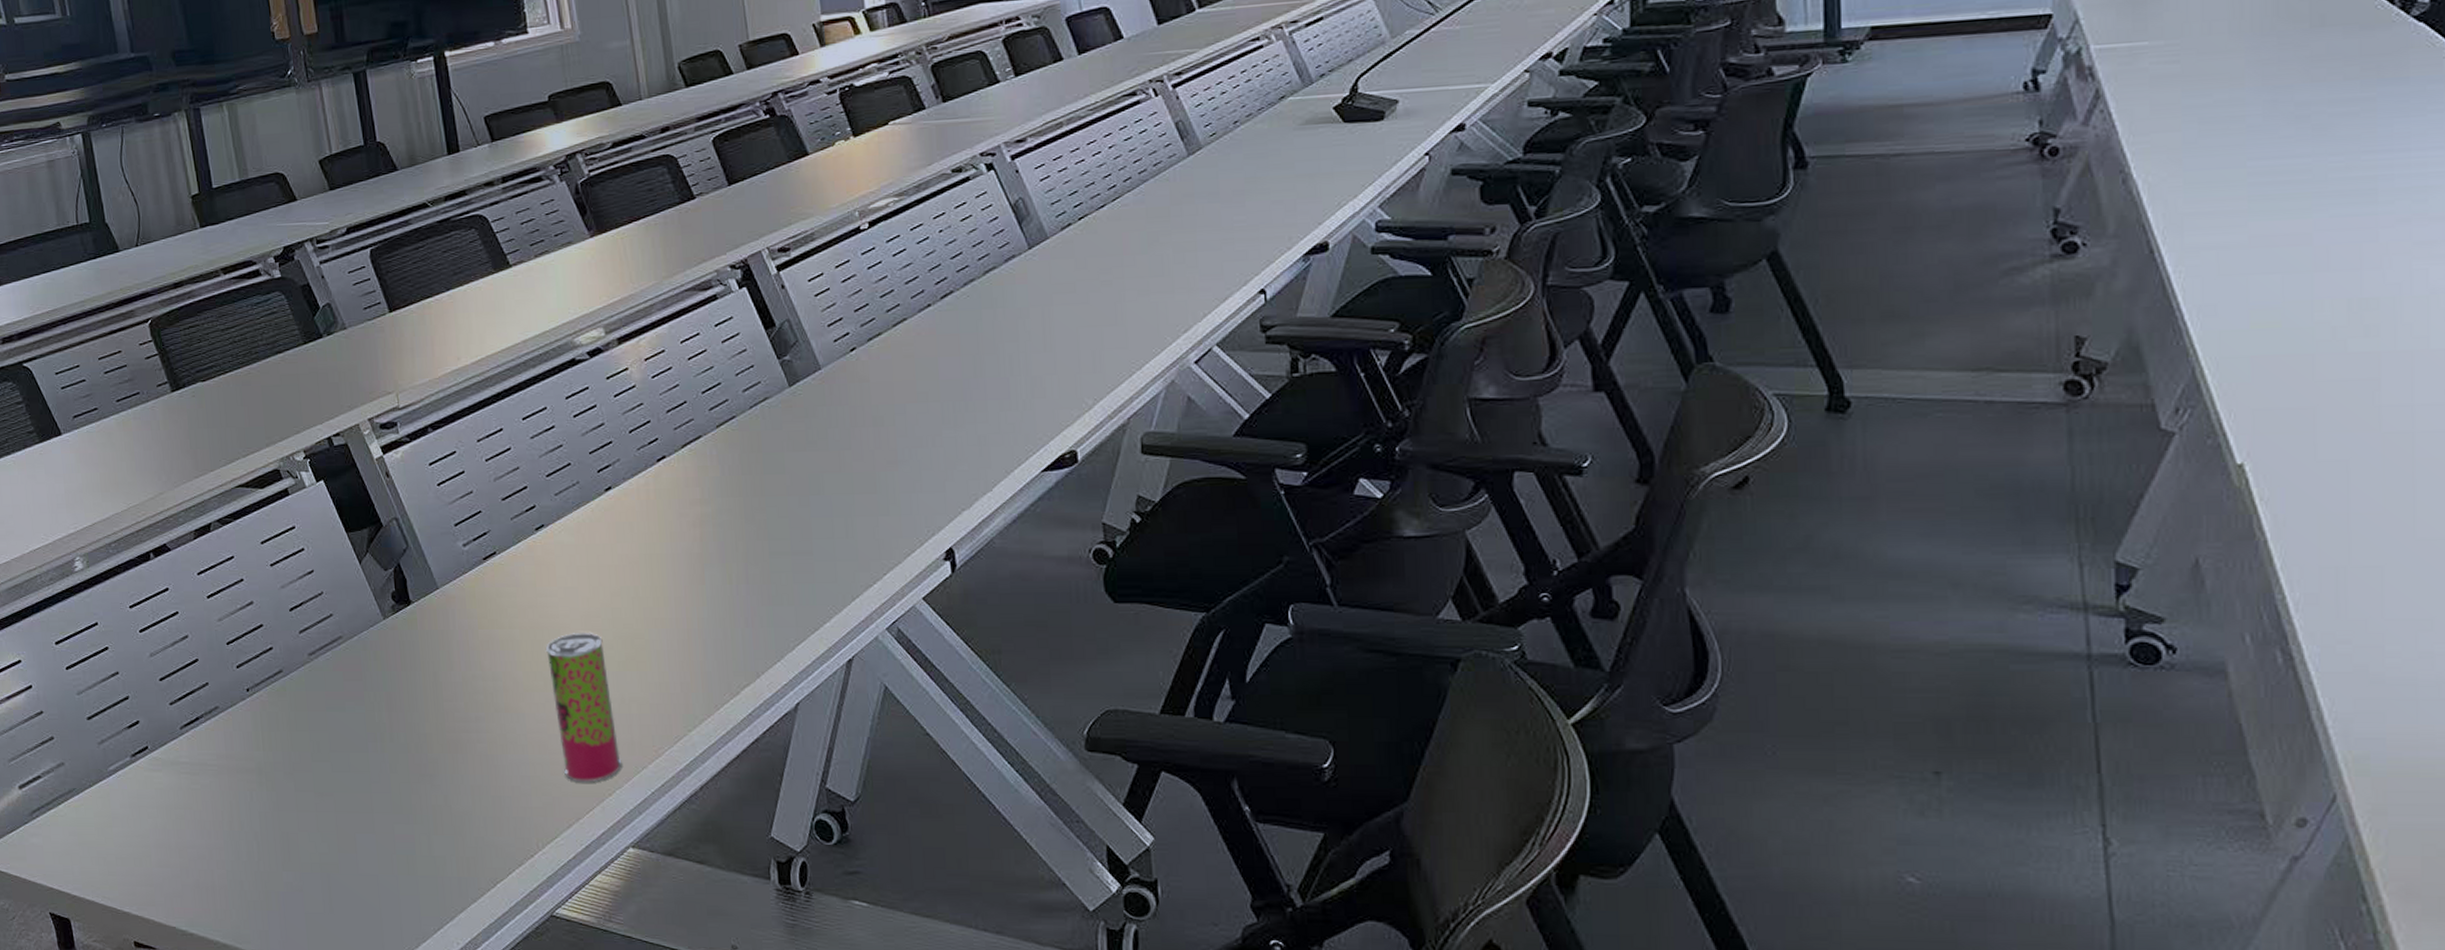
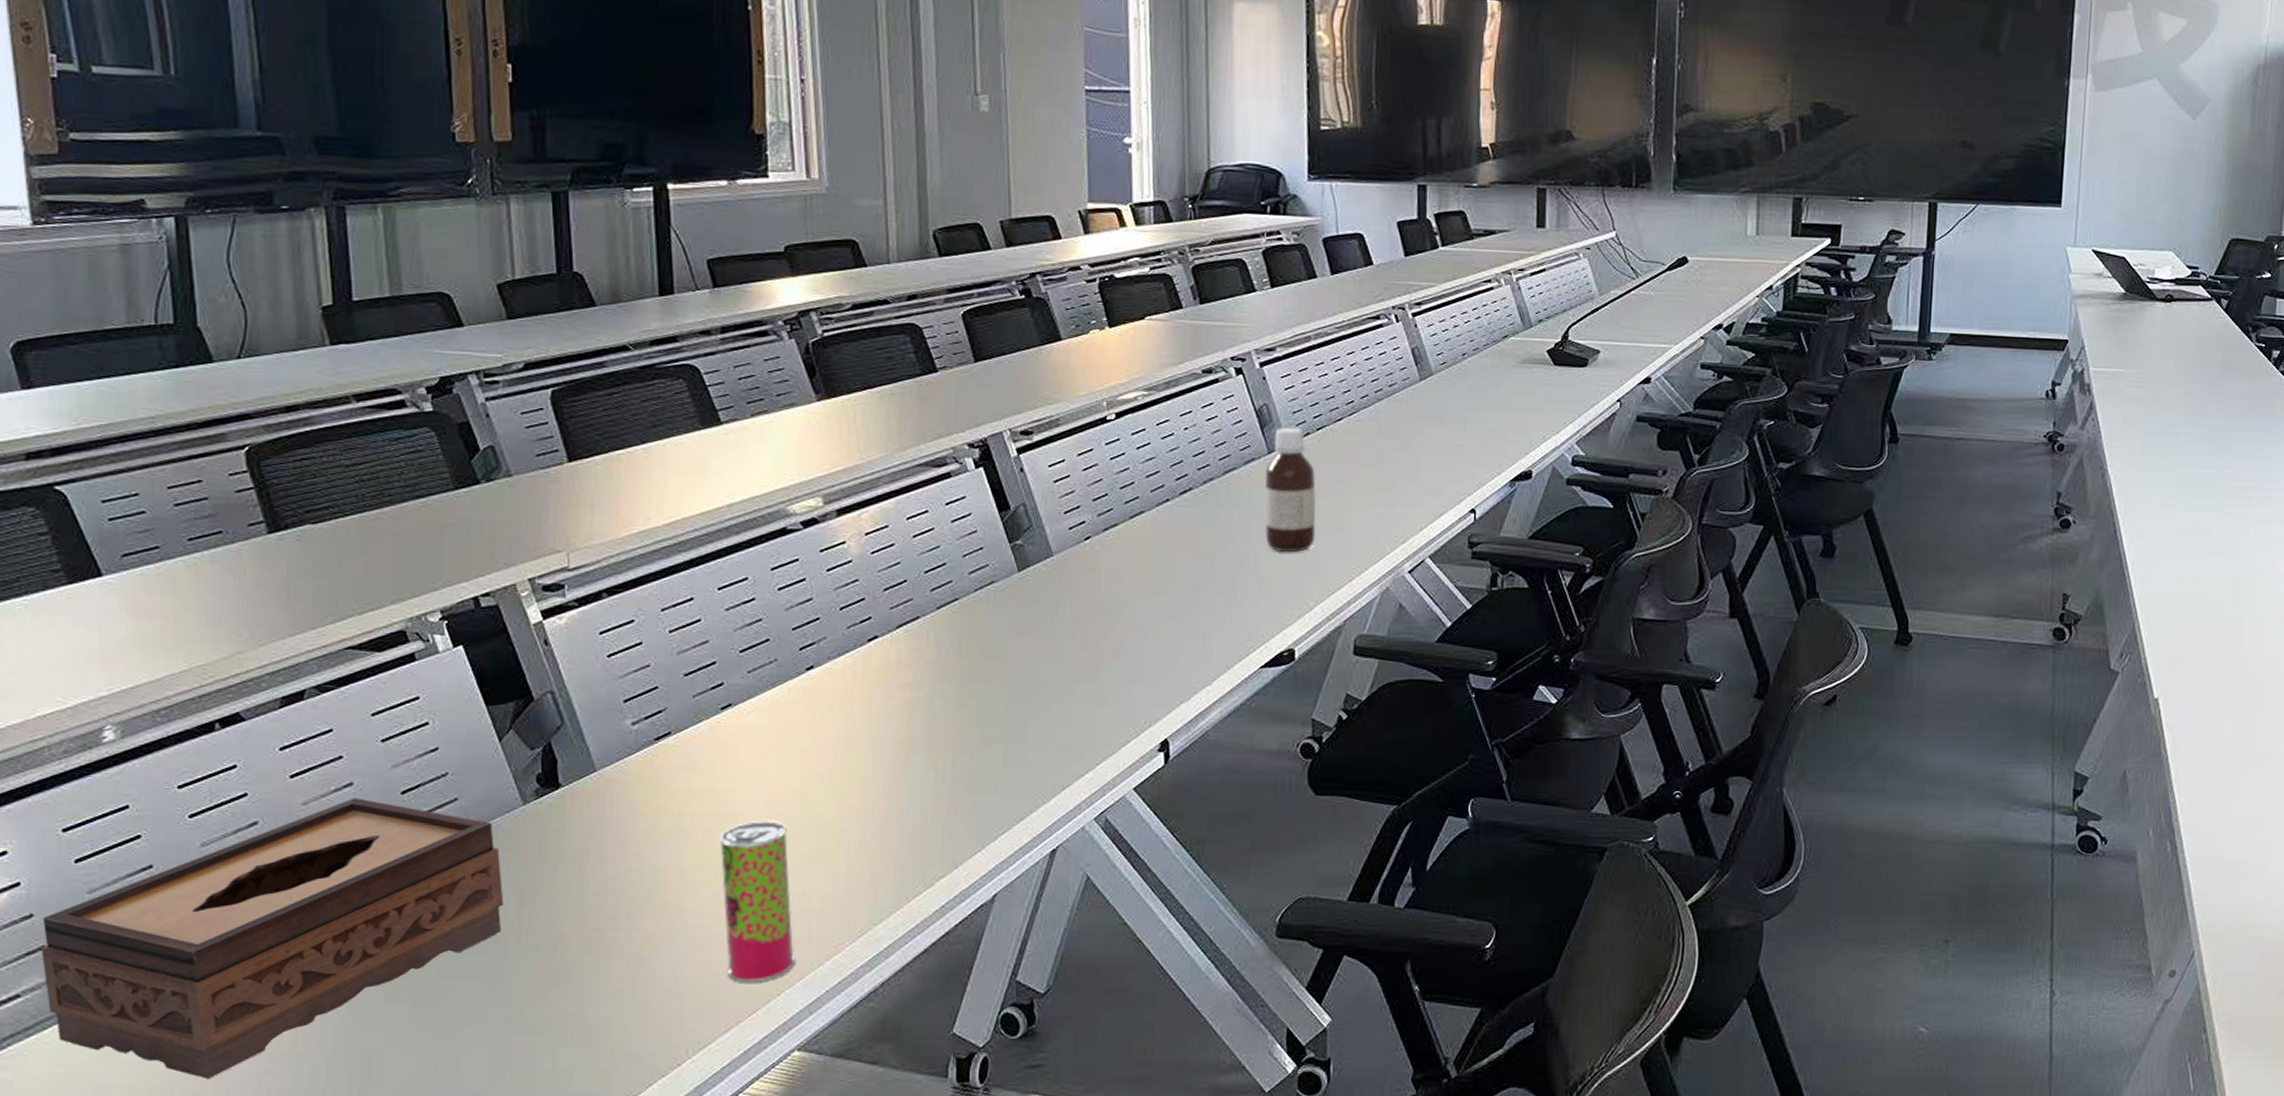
tissue box: none [50,614,378,851] -> present [41,798,504,1080]
bottle: none [1027,219,1088,350] -> present [1263,427,1316,552]

